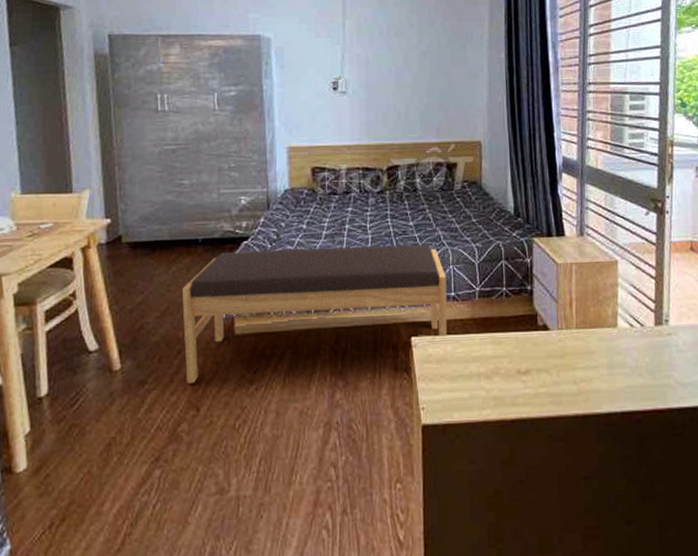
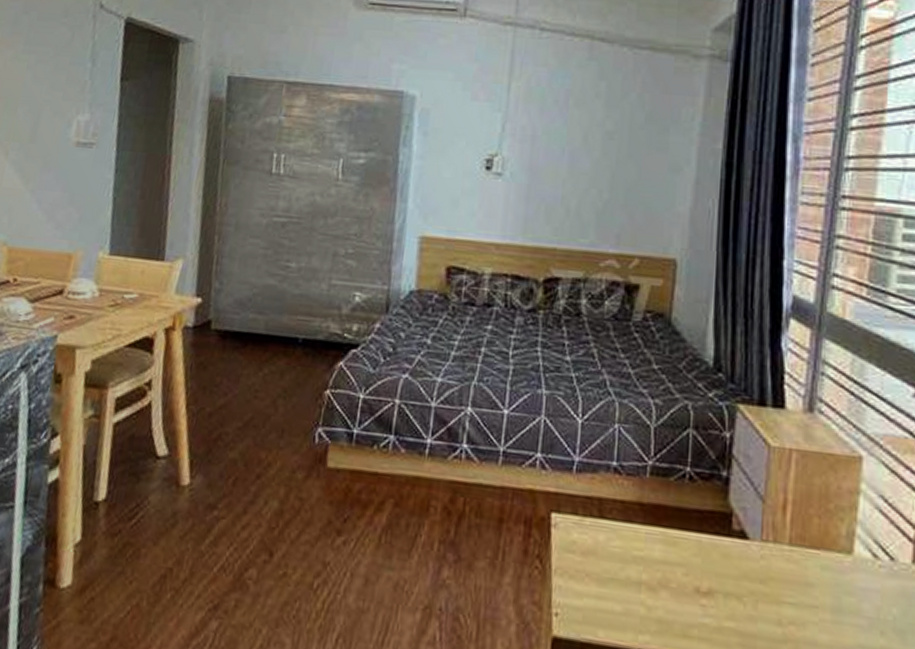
bench: present [182,244,448,383] -> none [262,359,608,520]

